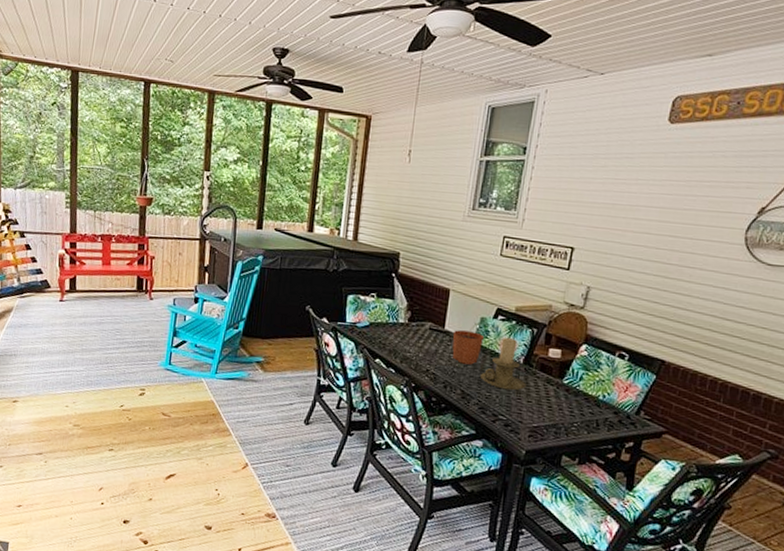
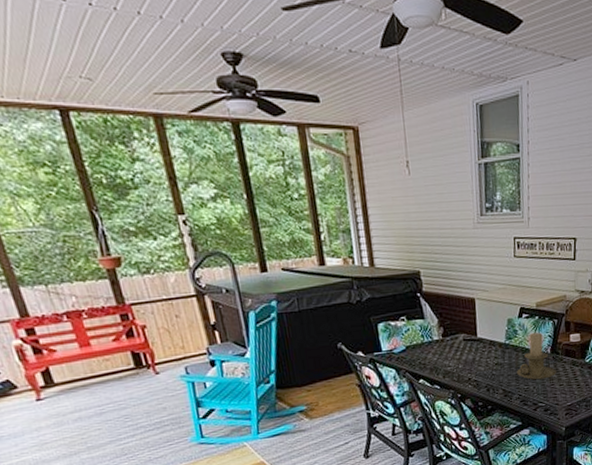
plant pot: present [452,322,485,365] -> none [486,324,514,366]

